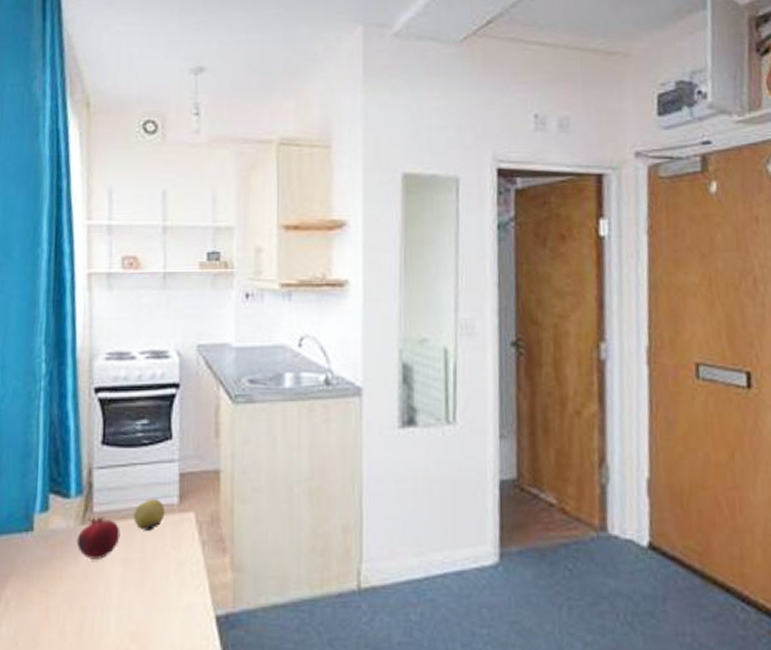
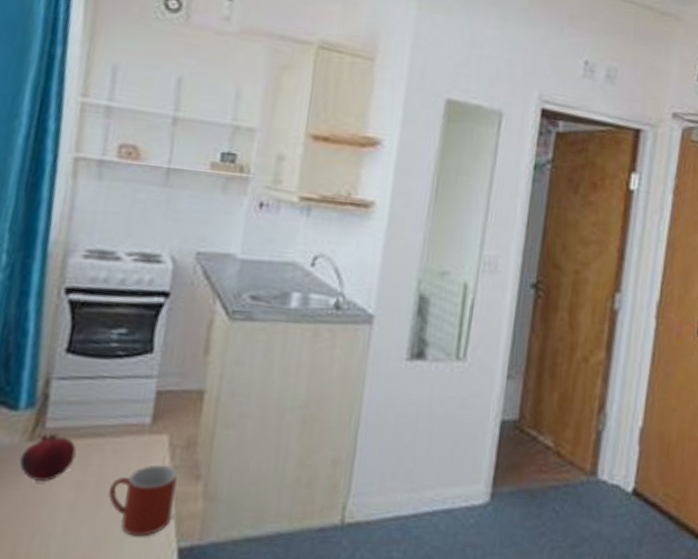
fruit: present [133,499,165,531] -> none [94,417,134,452]
mug: none [150,540,207,606] -> present [107,464,178,537]

